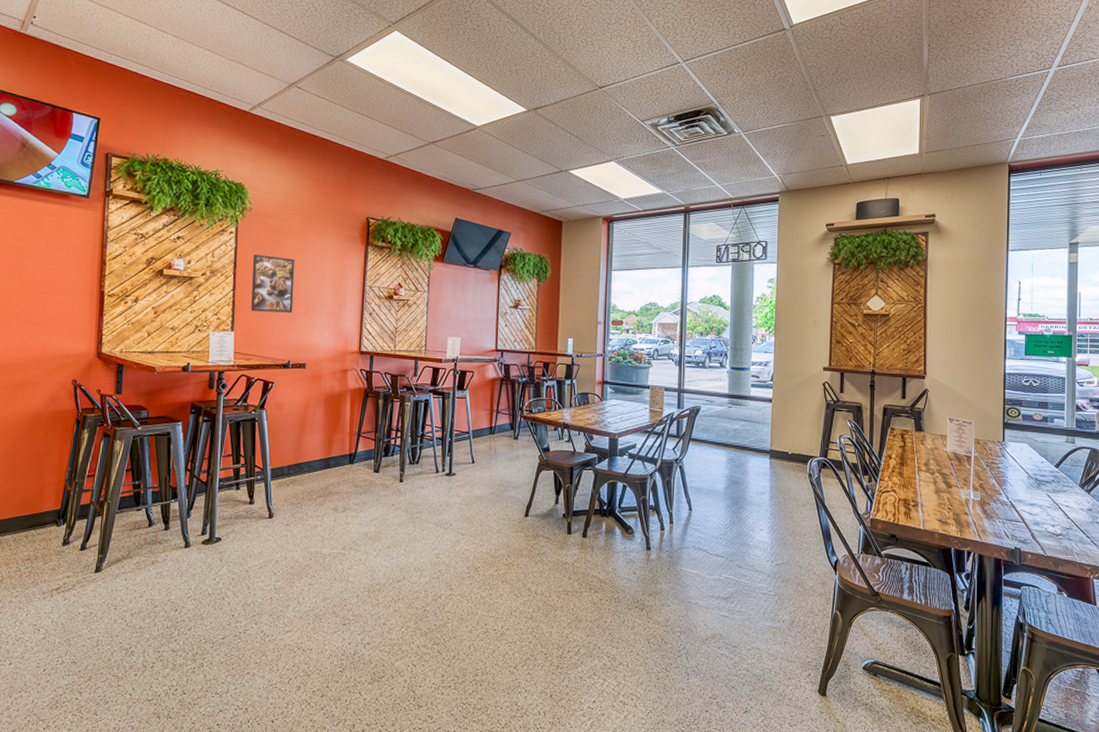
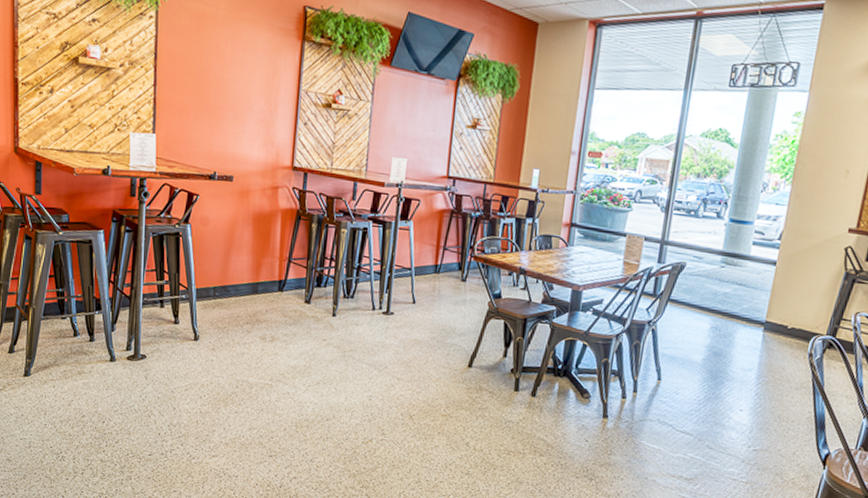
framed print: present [251,254,295,313] -> none [174,44,222,116]

